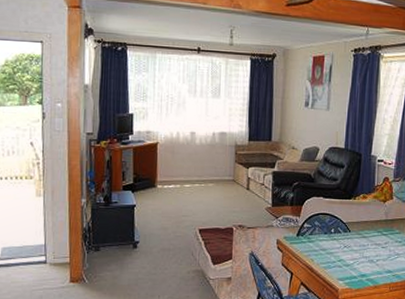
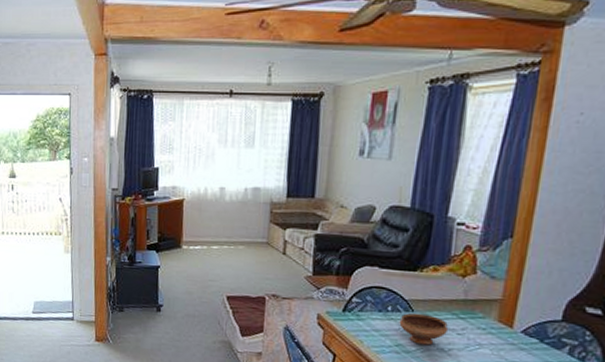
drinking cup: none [340,233,376,259] -> present [399,313,449,346]

